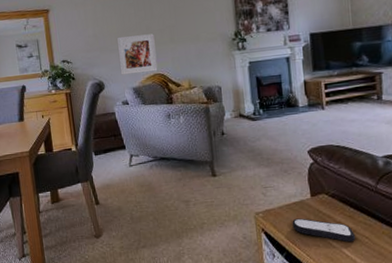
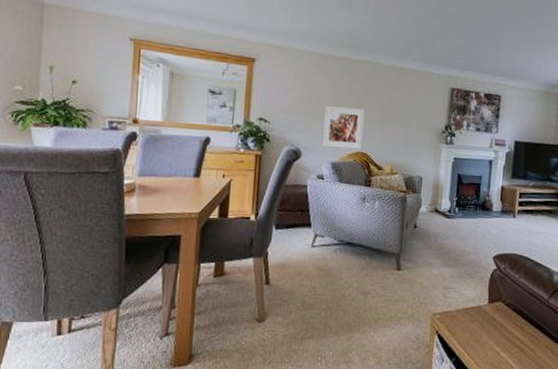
remote control: present [292,218,356,243] -> none [466,323,523,353]

